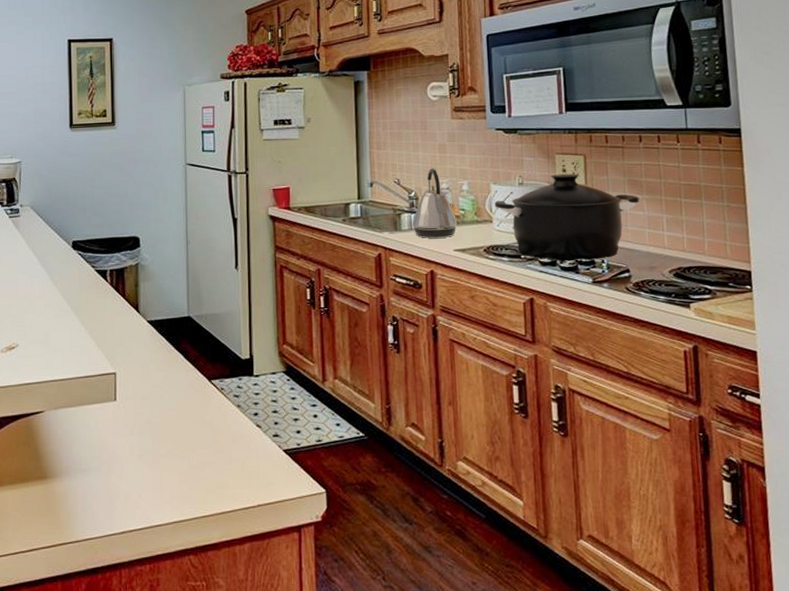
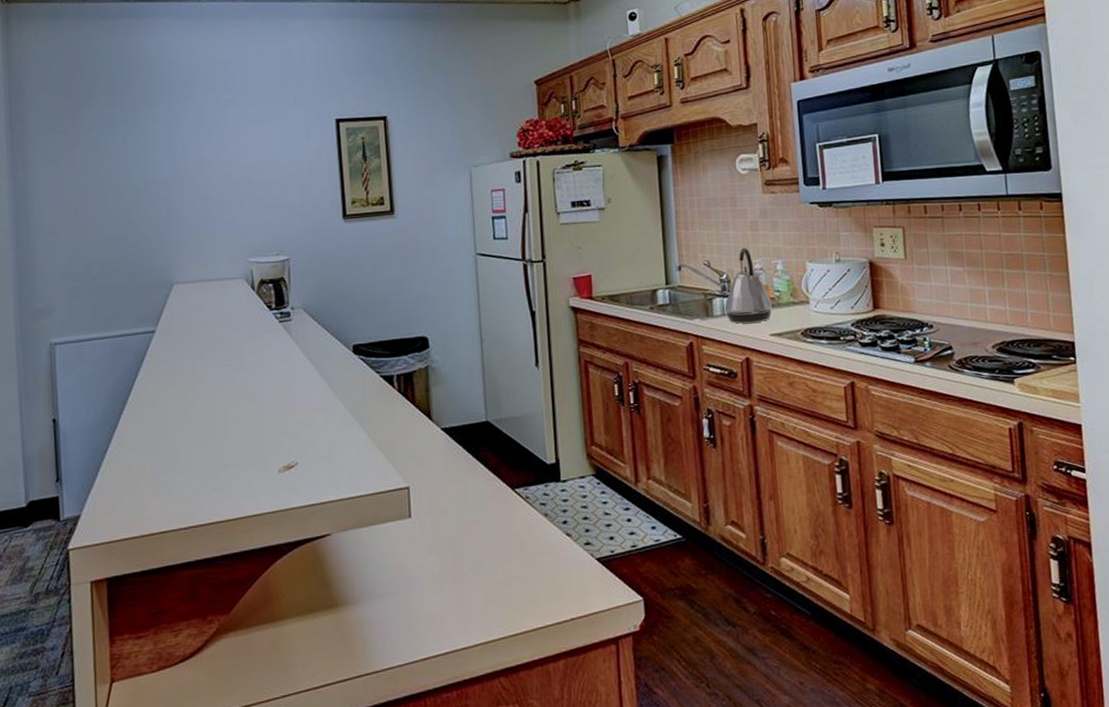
saucepan: present [494,173,639,261] -> none [810,247,961,341]

